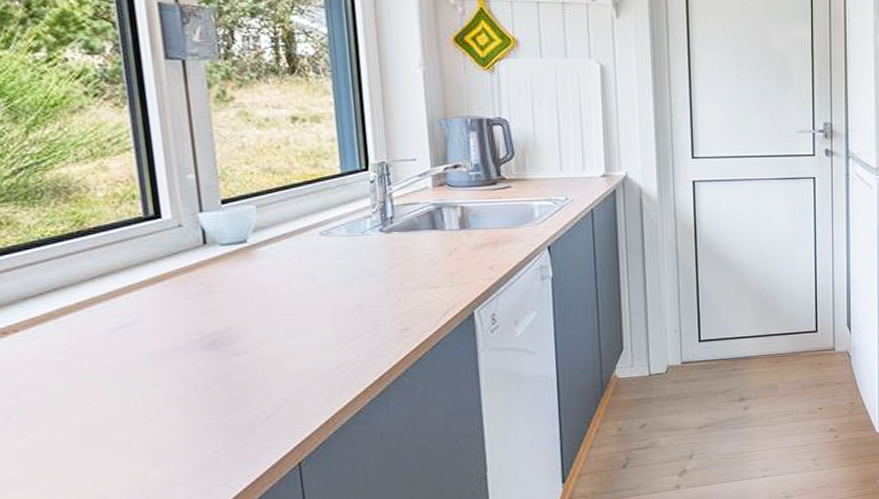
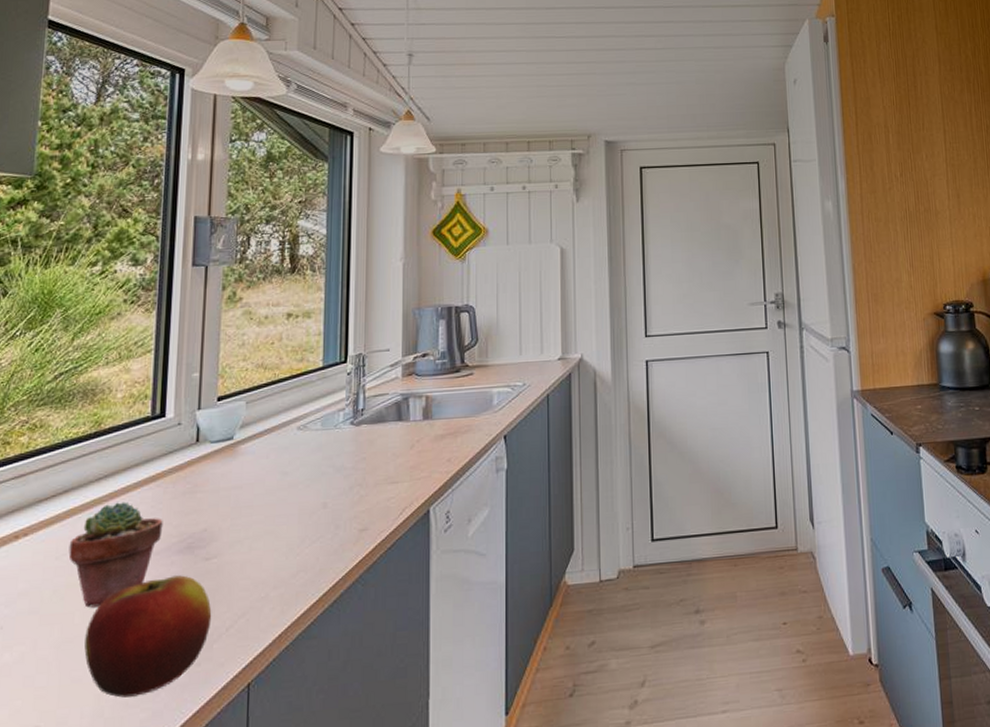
potted succulent: none [71,300,180,399] -> present [68,501,163,608]
apple: none [109,369,250,477] -> present [84,575,212,698]

